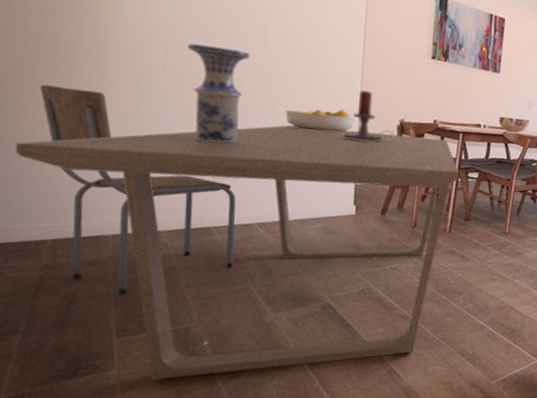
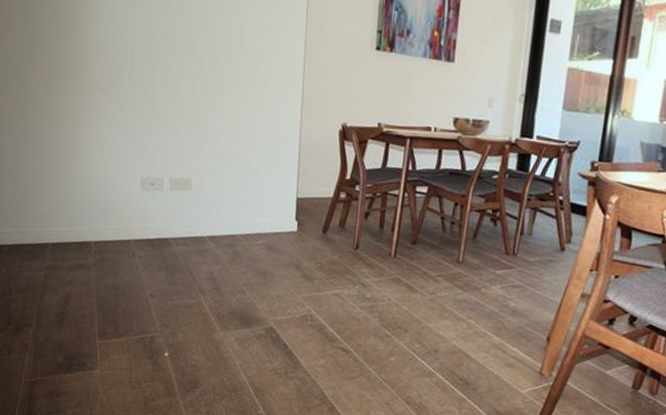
dining table: present [15,124,459,380] -> none [26,132,406,393]
dining chair: present [39,84,237,295] -> none [41,99,190,300]
vase: present [188,43,251,143] -> none [149,50,201,153]
fruit bowl: present [285,109,355,133] -> none [232,113,296,140]
candle holder: present [342,90,395,142] -> none [284,91,337,150]

